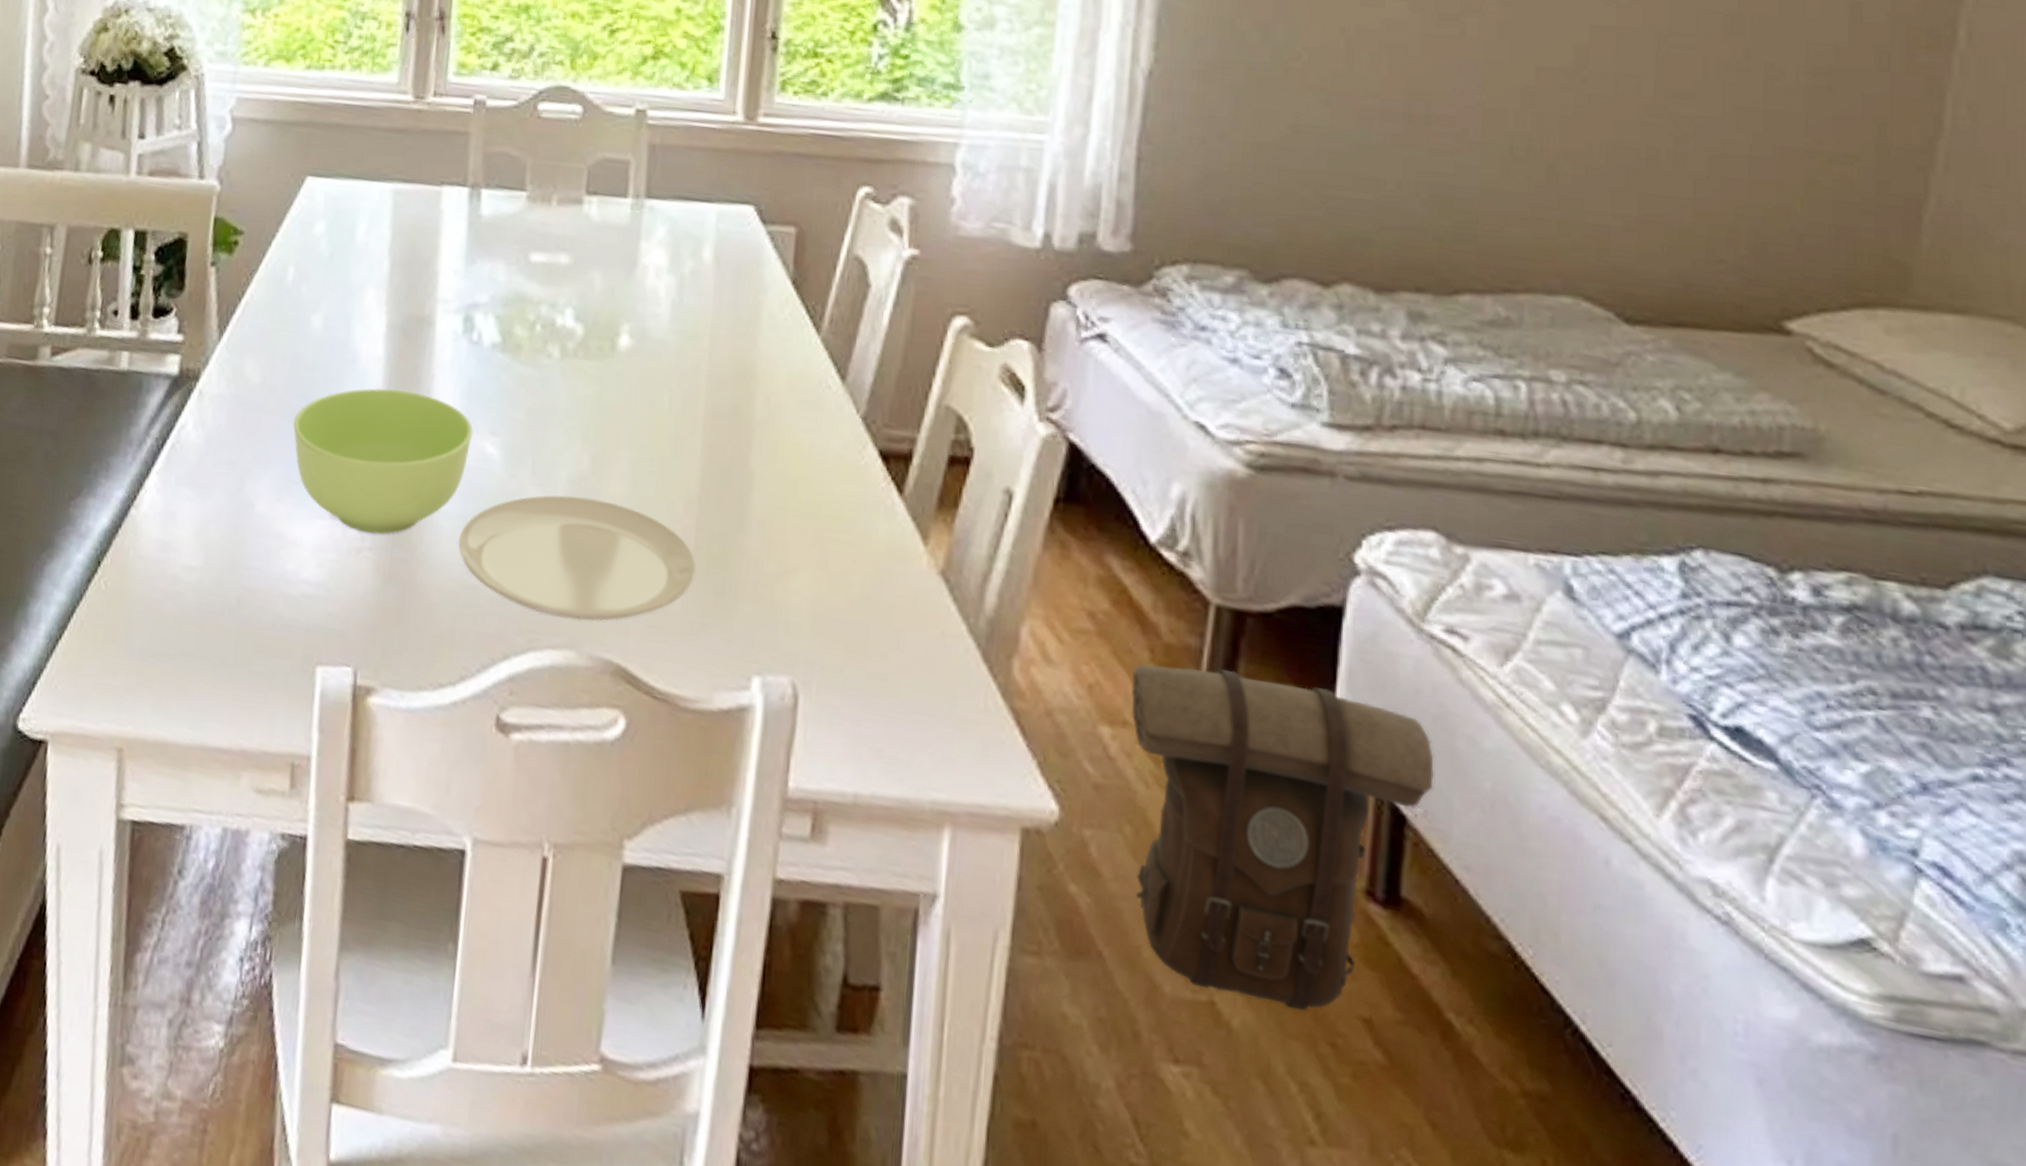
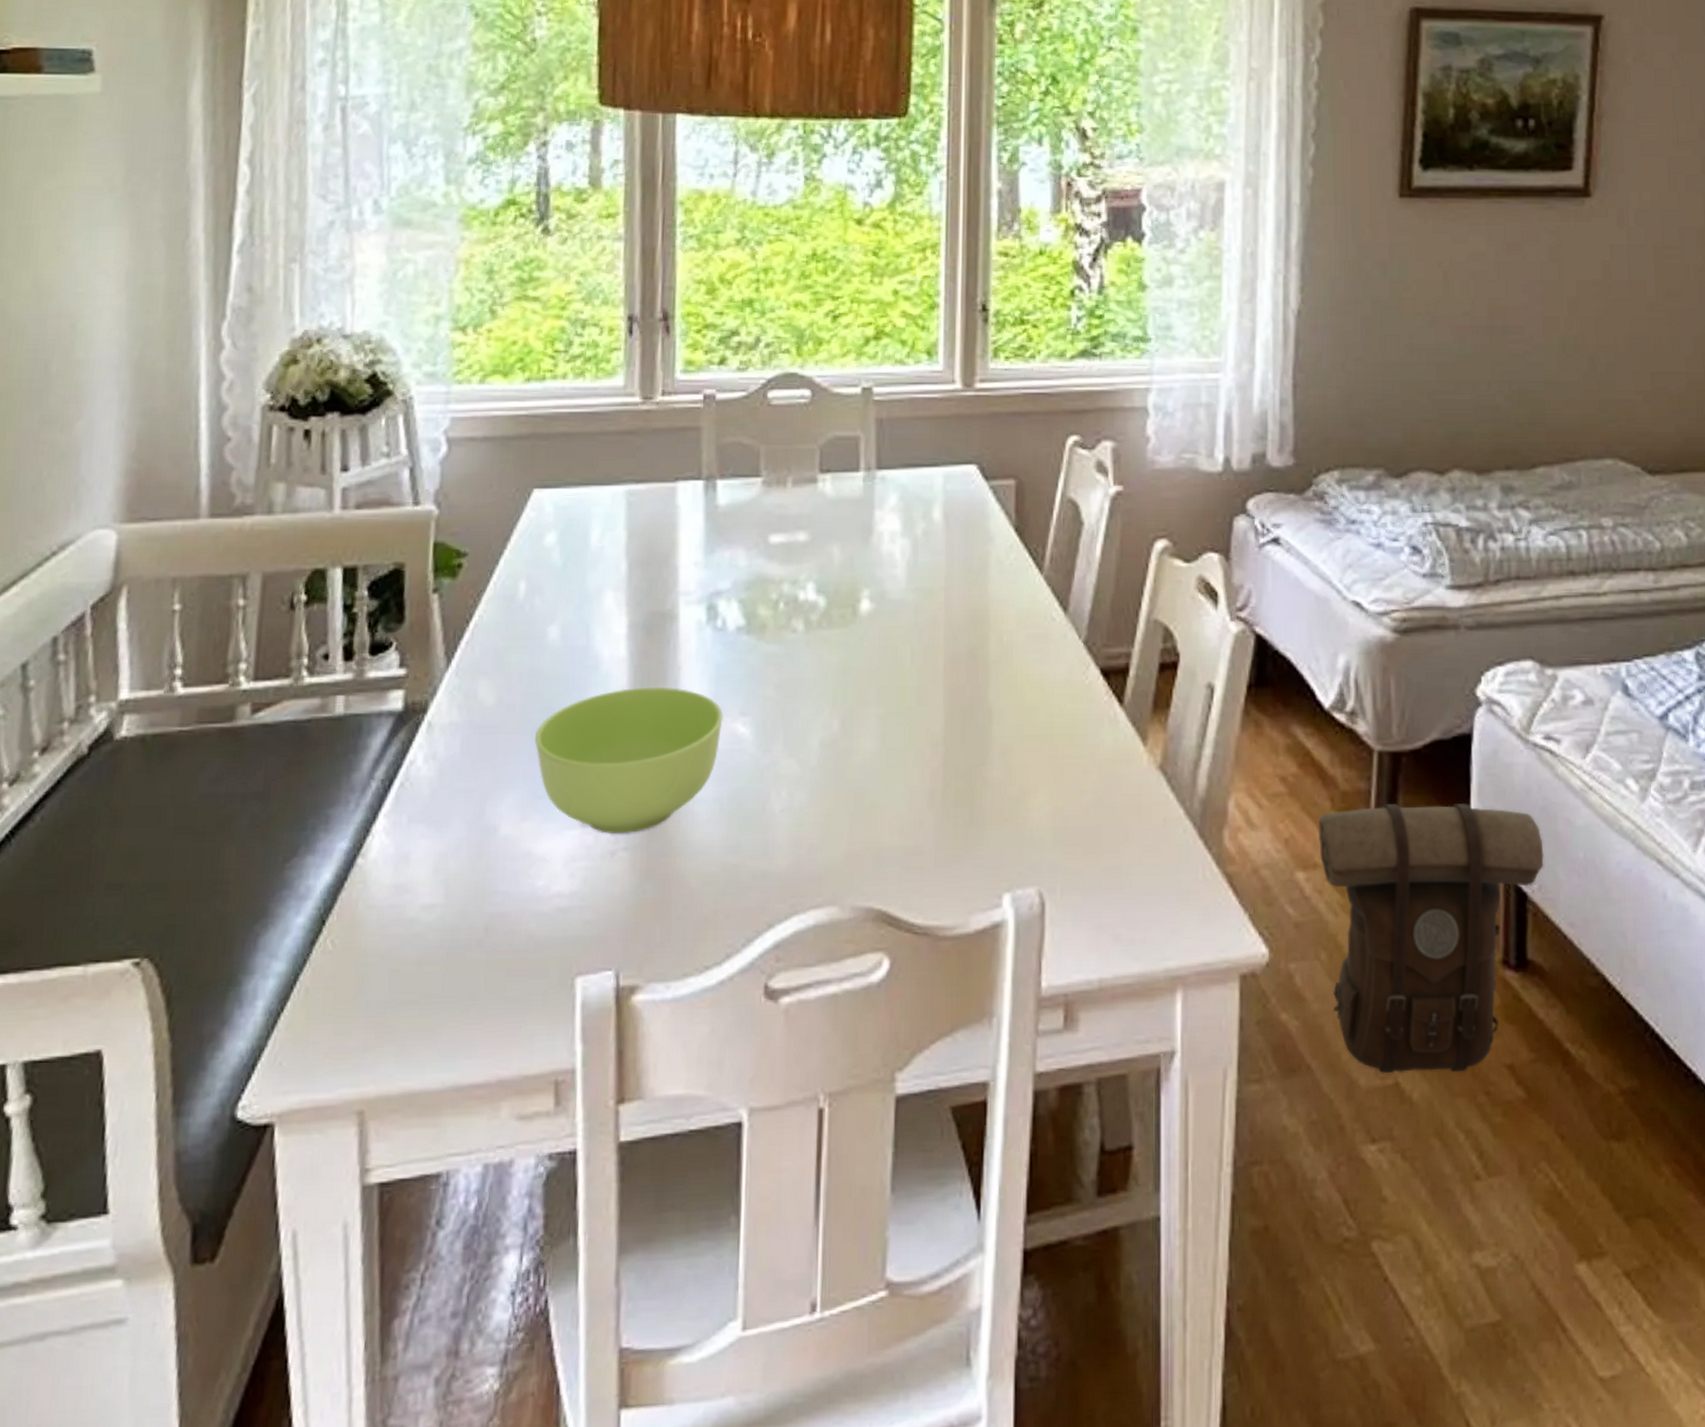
plate: present [458,495,697,621] -> none [715,759,947,877]

